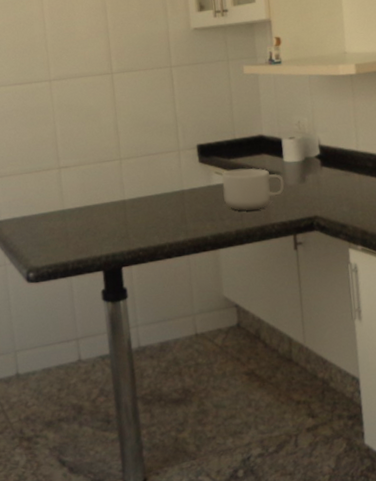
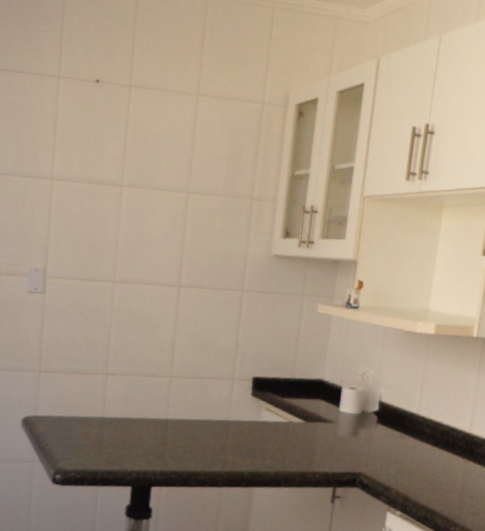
cup: present [222,167,285,211] -> none [269,409,335,456]

